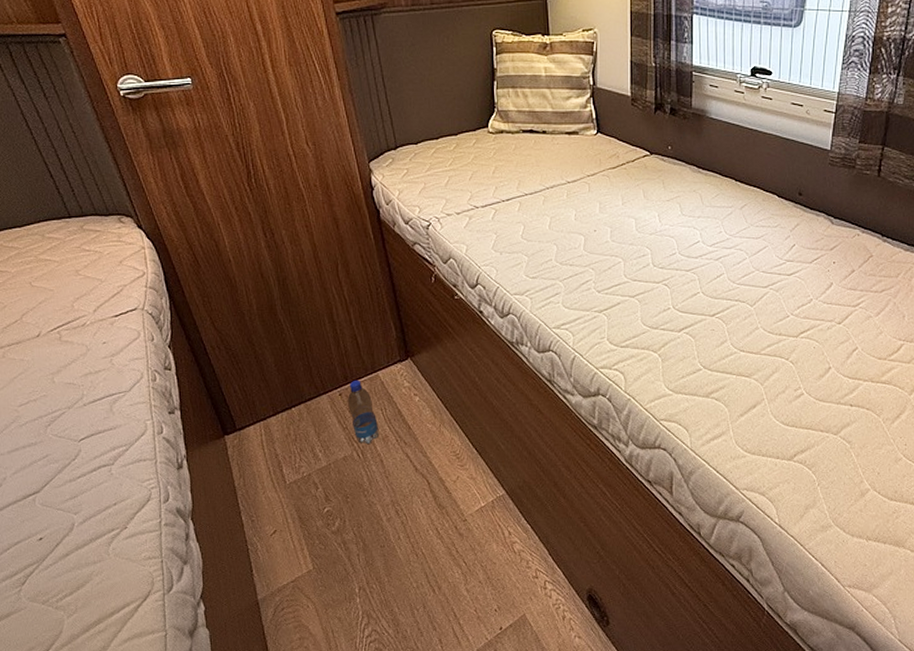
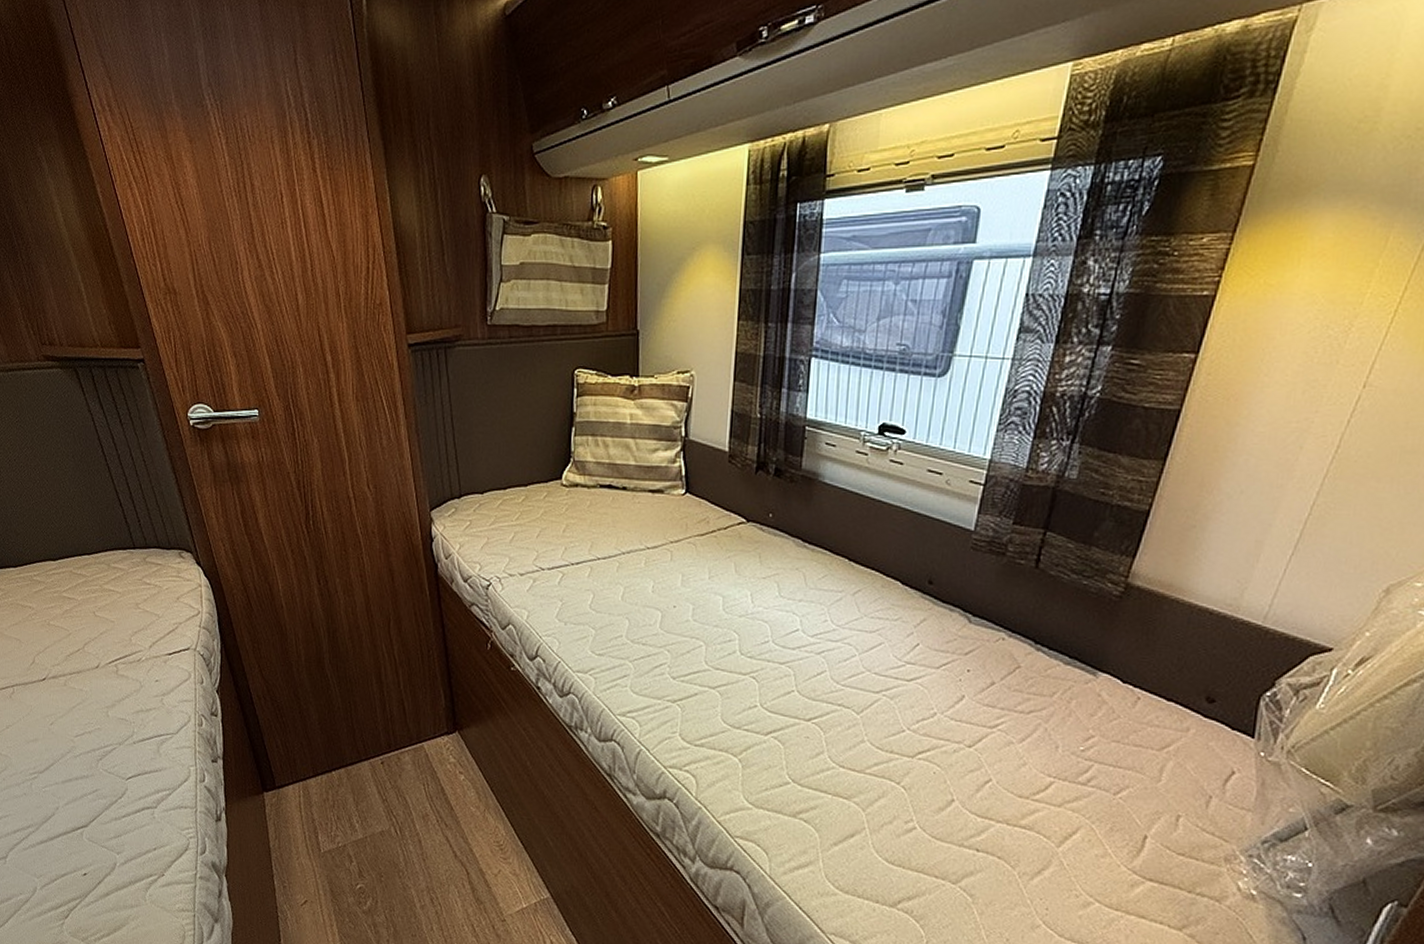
bottle: present [347,380,379,445] -> none [388,748,420,822]

